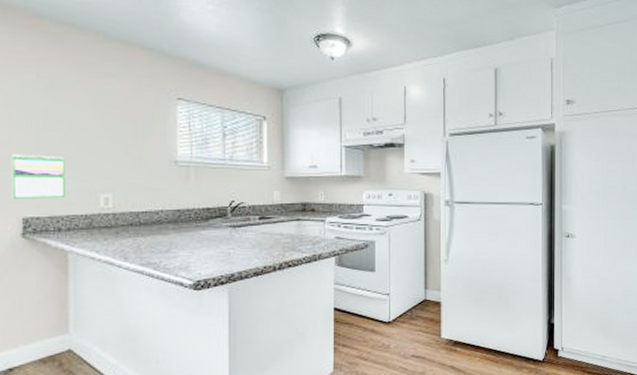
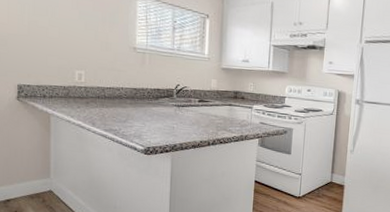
calendar: present [12,155,65,199] -> none [10,33,49,72]

